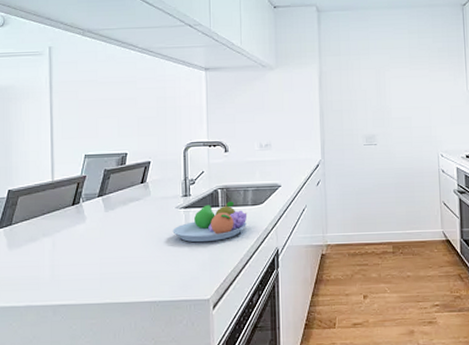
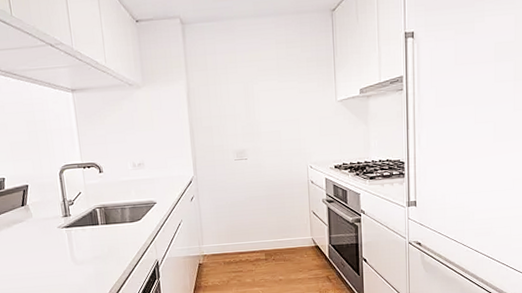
fruit bowl: present [172,201,248,243] -> none [57,219,127,259]

